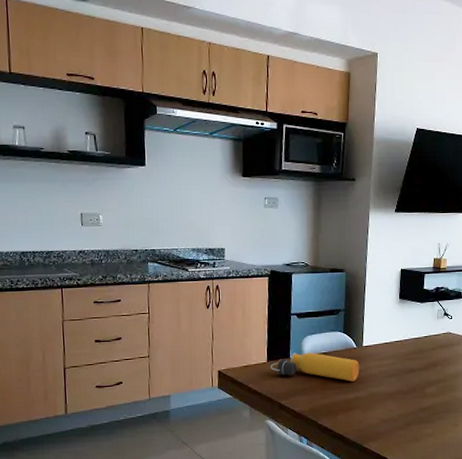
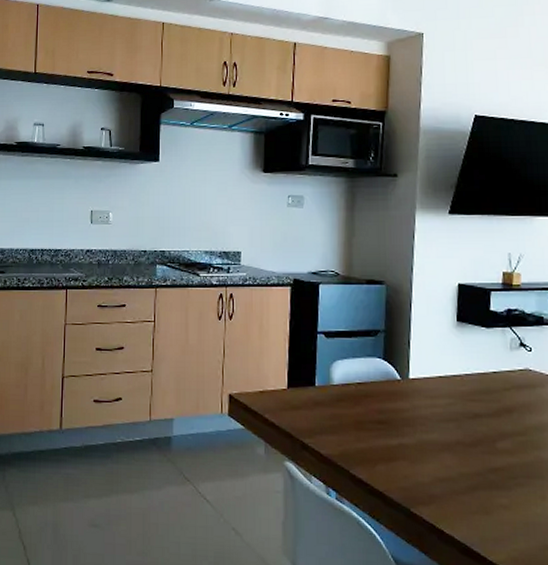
water bottle: present [270,352,360,382] -> none [290,380,405,423]

